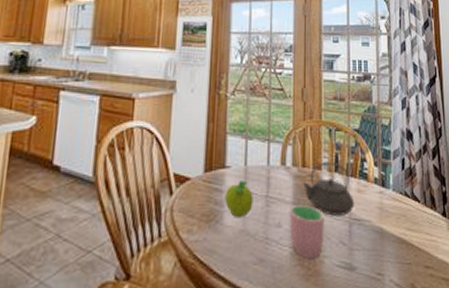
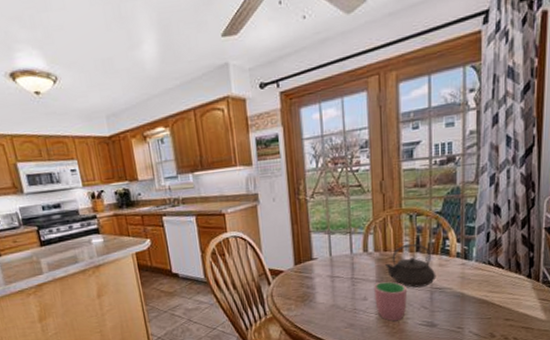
fruit: present [225,180,253,218] -> none [315,268,340,297]

